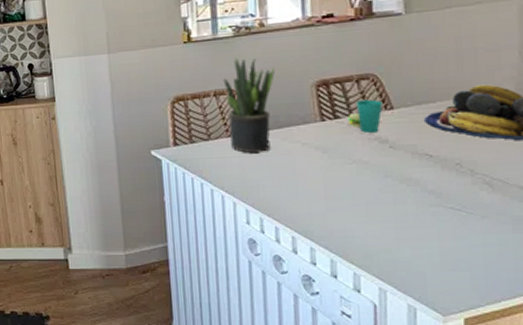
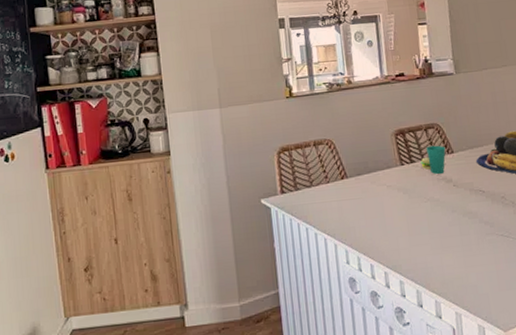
potted plant: present [223,57,275,154] -> none [320,110,363,198]

